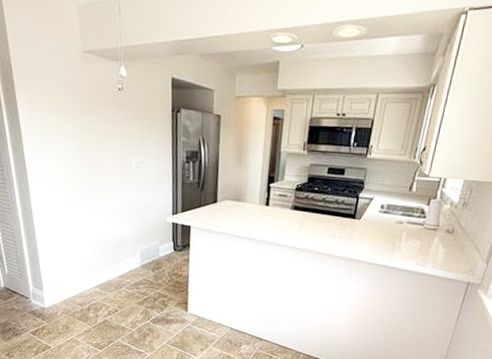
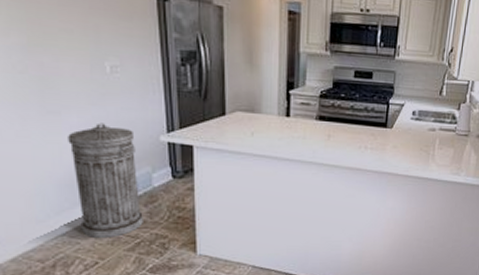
trash can: none [104,205,151,293] -> present [68,123,143,238]

